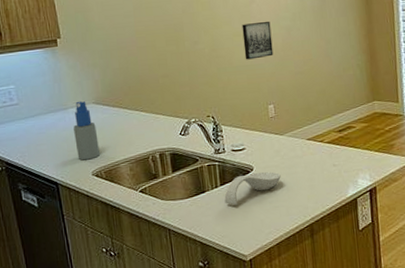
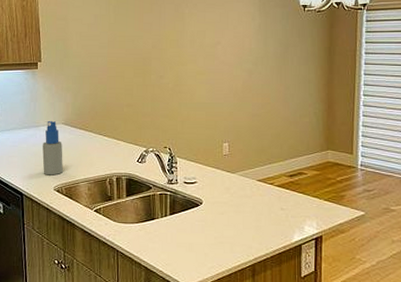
spoon rest: present [224,172,281,205] -> none [172,207,228,235]
wall art: present [242,21,274,60] -> none [205,62,233,98]

